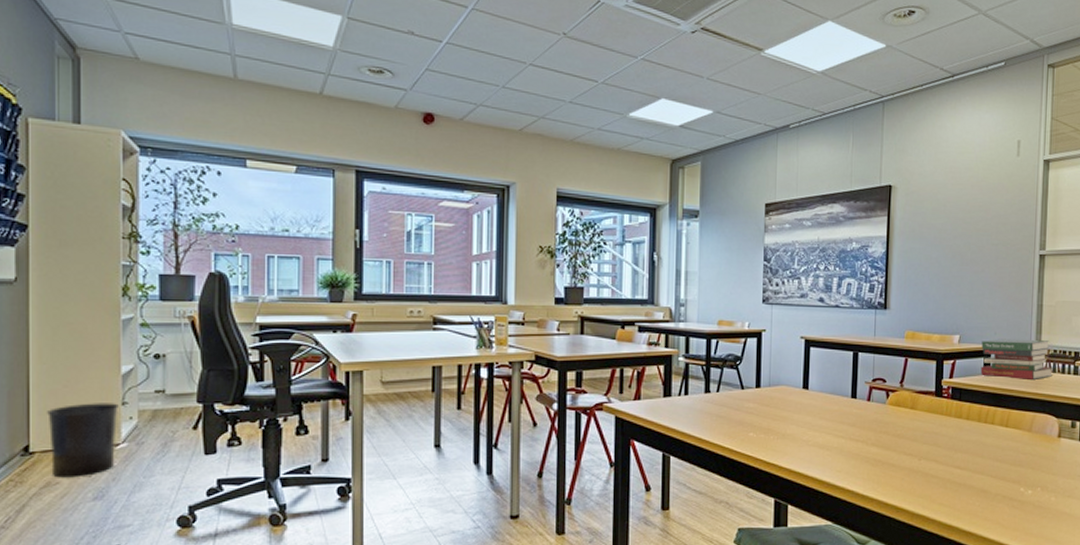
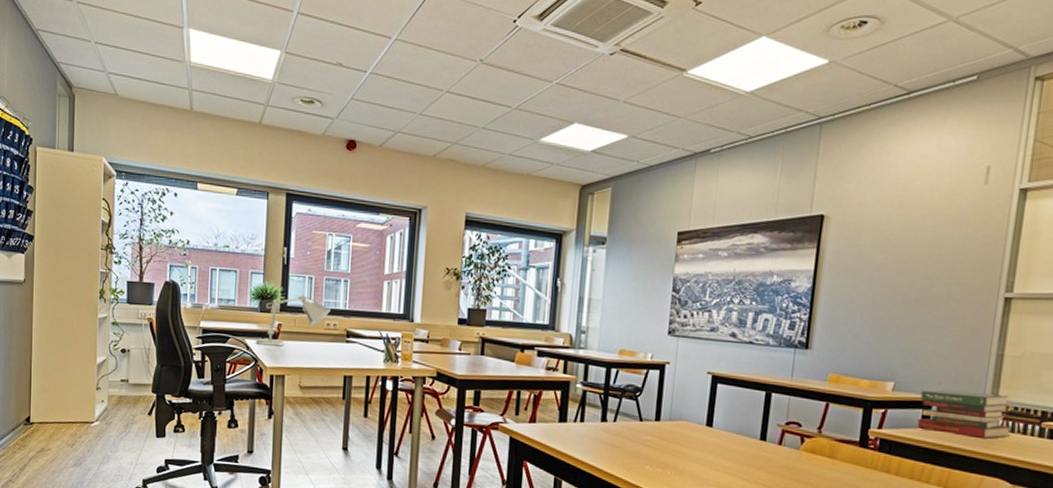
waste bin: present [47,403,119,478] -> none [43,386,94,446]
desk lamp: none [326,281,413,339] -> present [256,295,330,347]

